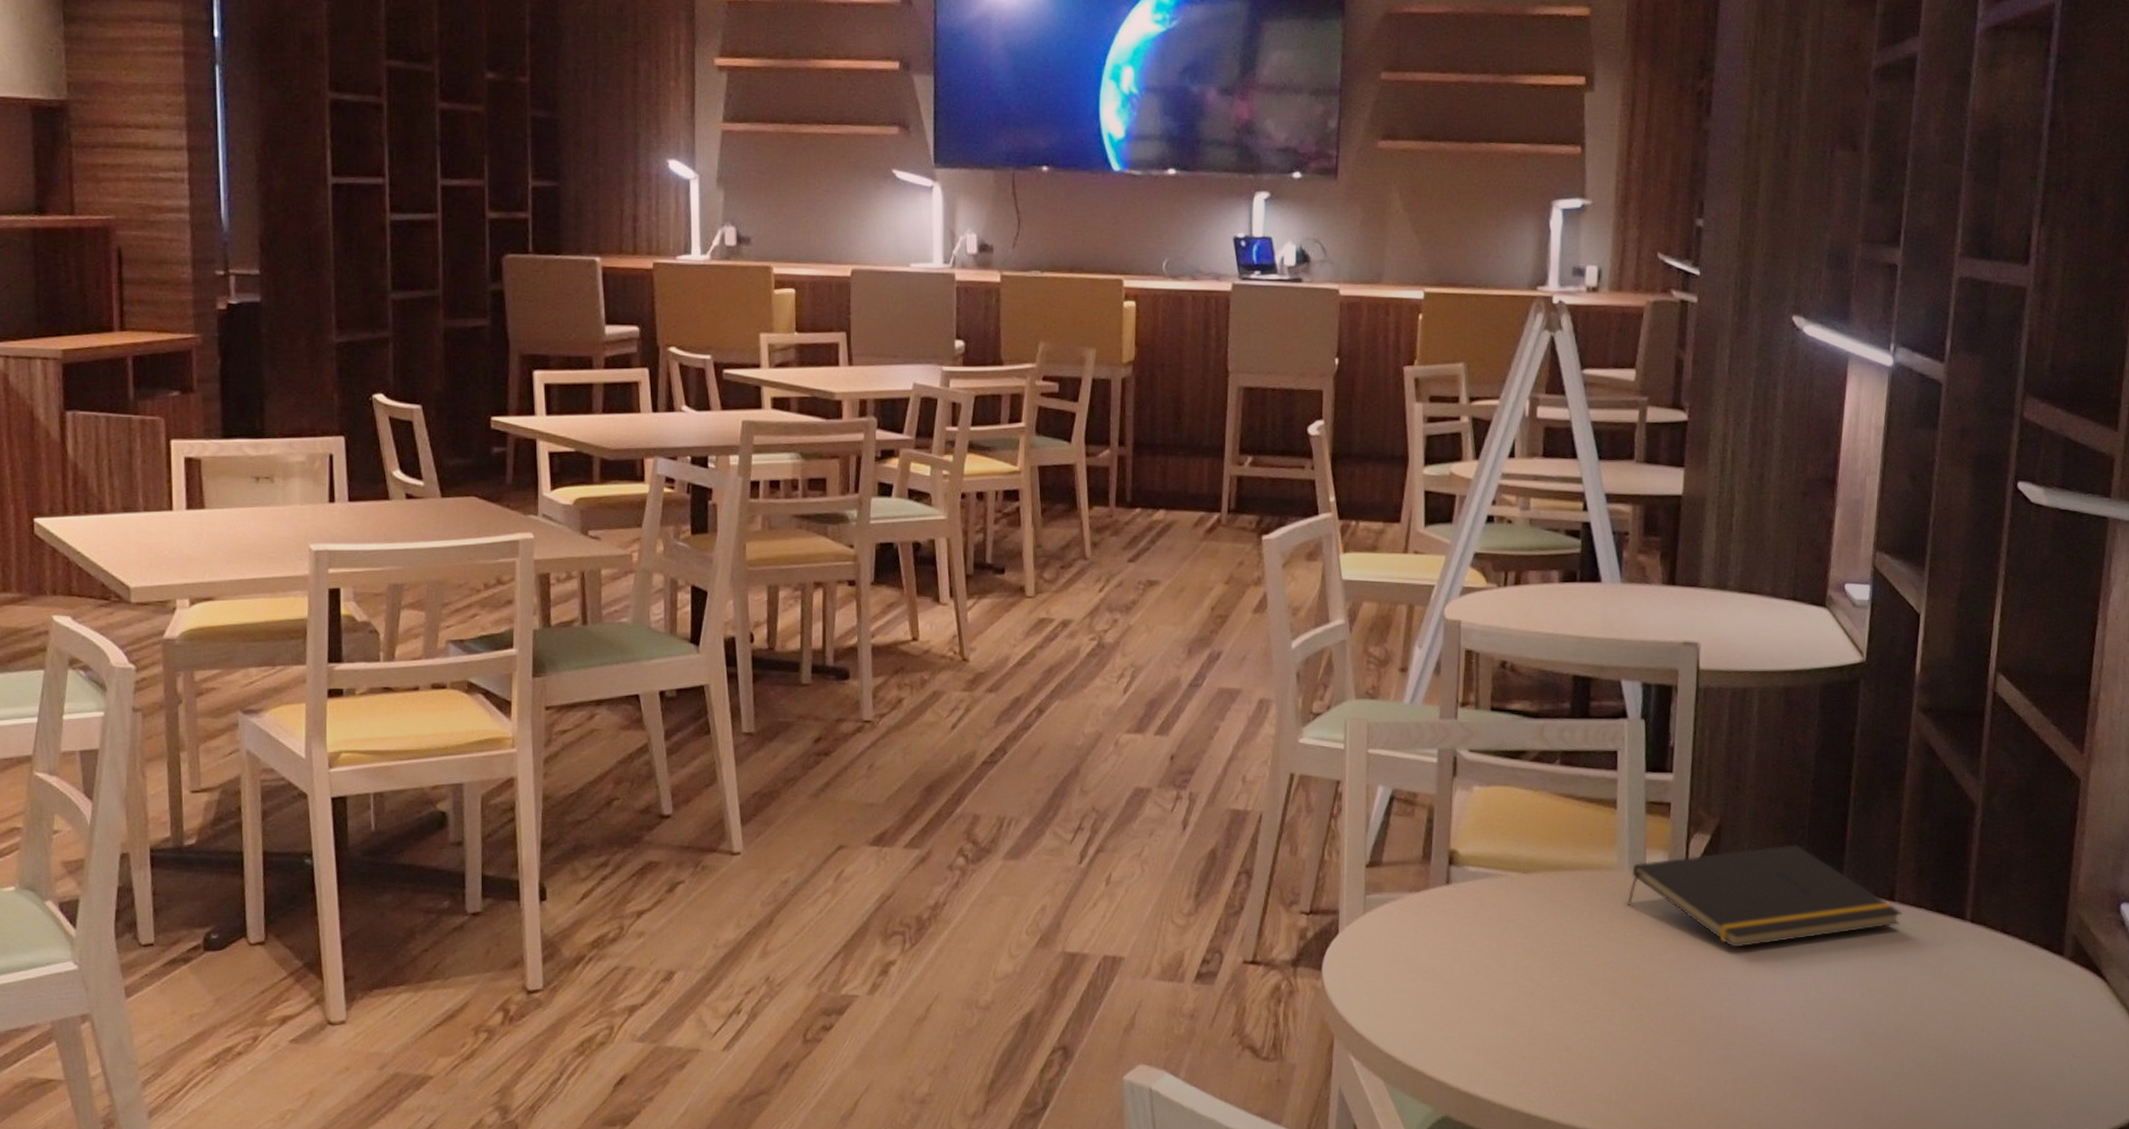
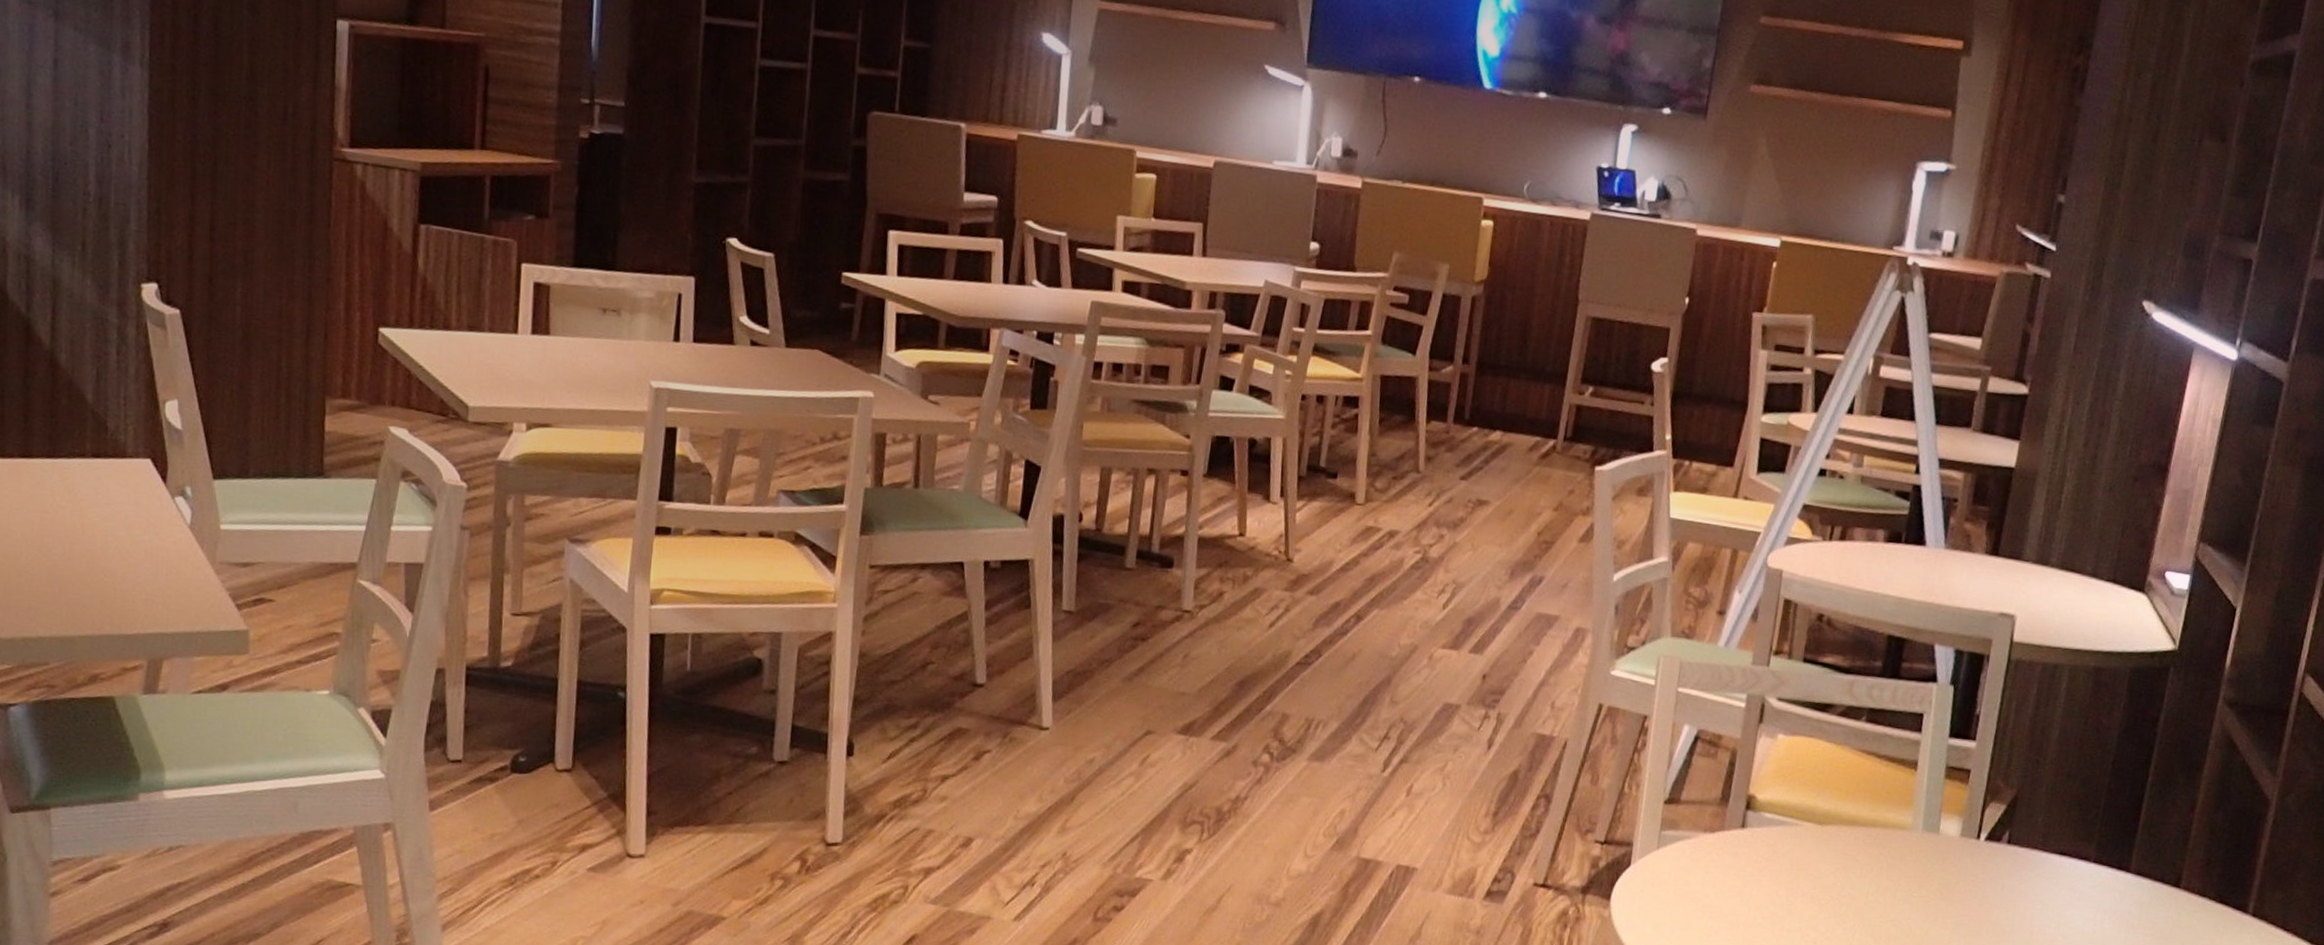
notepad: present [1626,845,1902,948] -> none [1916,823,2186,918]

